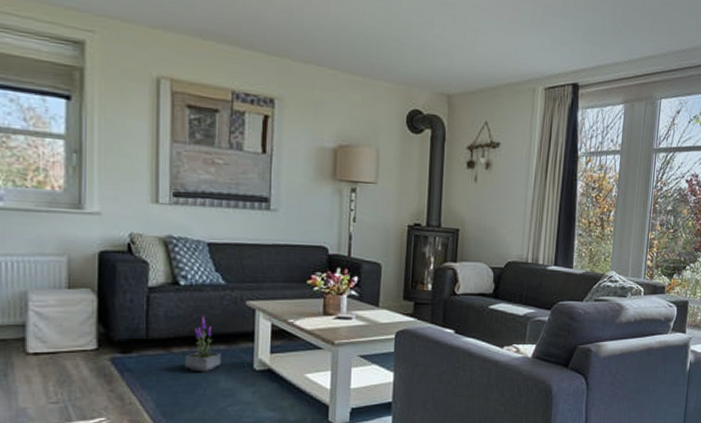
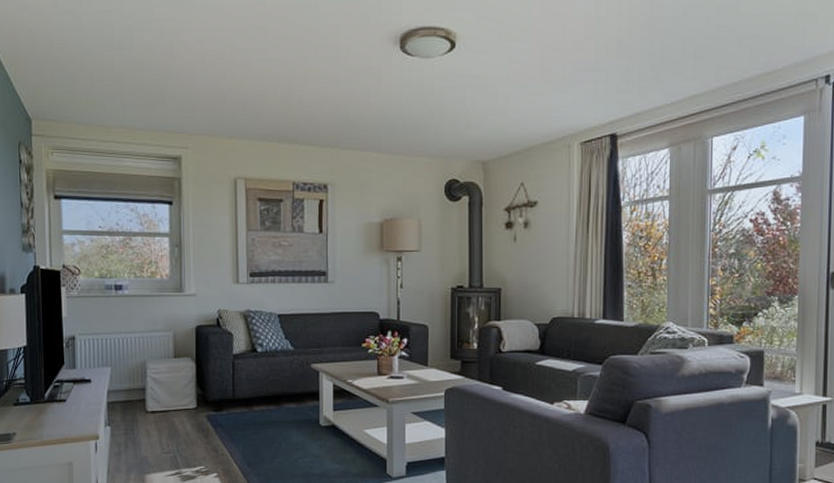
potted plant: present [185,315,221,372] -> none [264,378,293,428]

